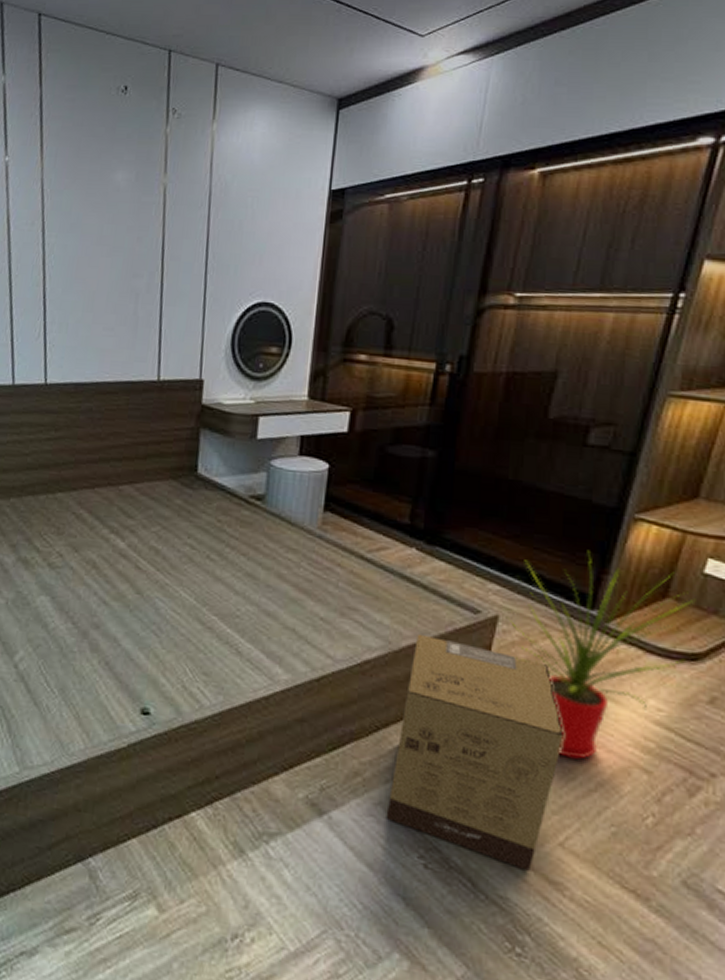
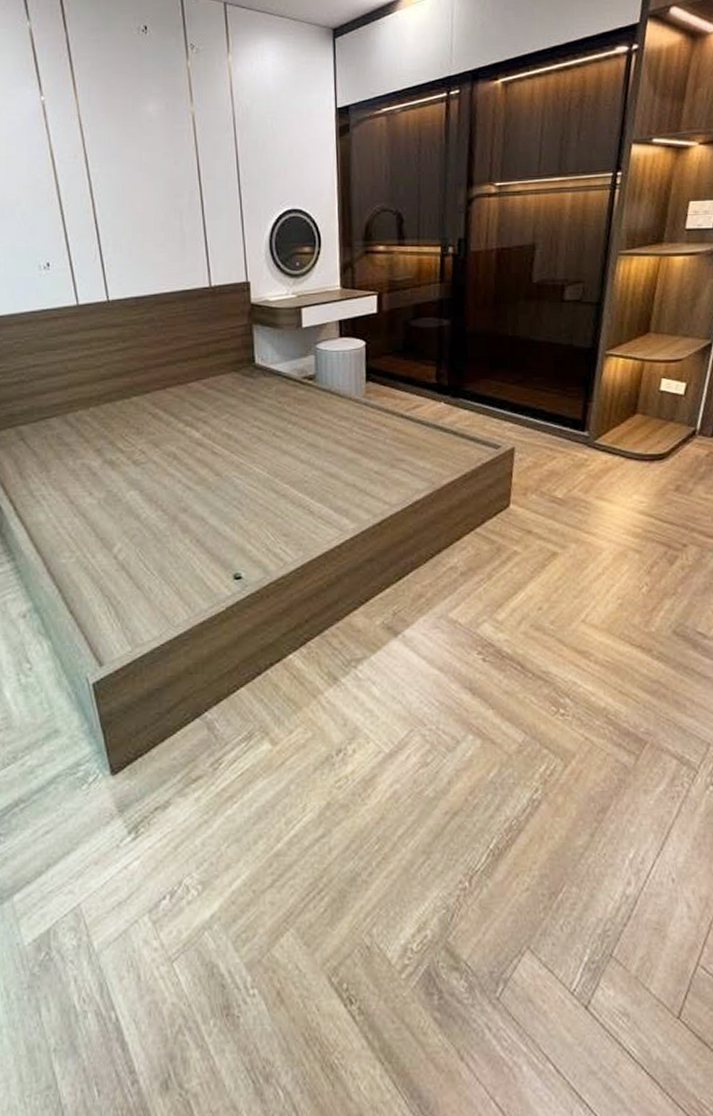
cardboard box: present [386,633,564,871] -> none [448,472,575,647]
house plant: present [505,549,696,760] -> none [520,384,657,552]

